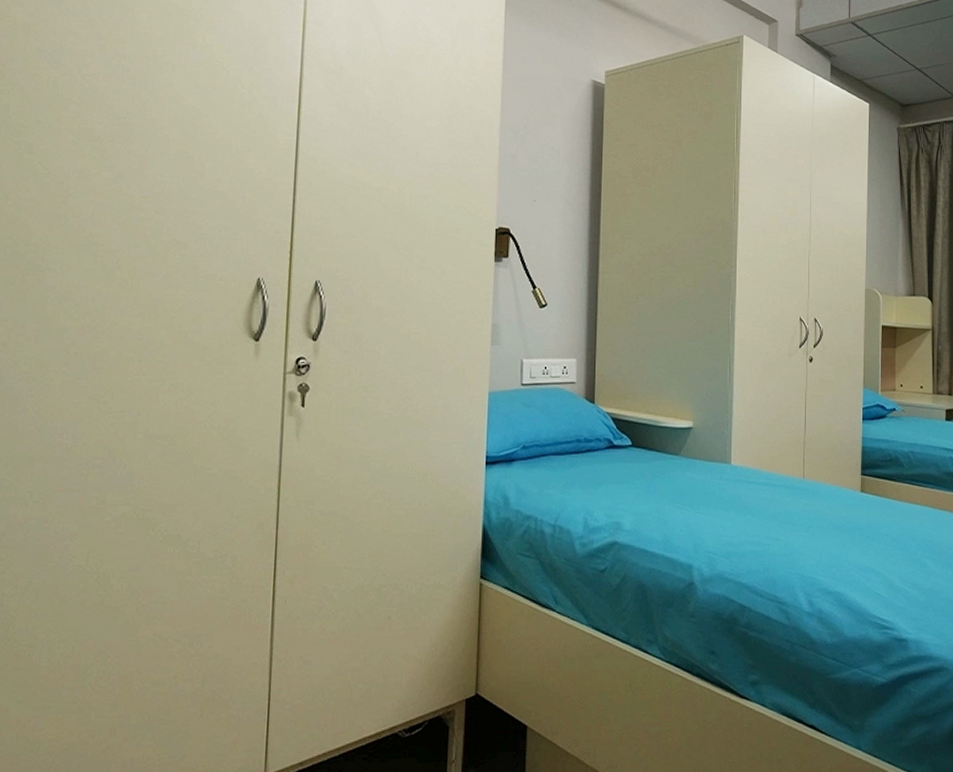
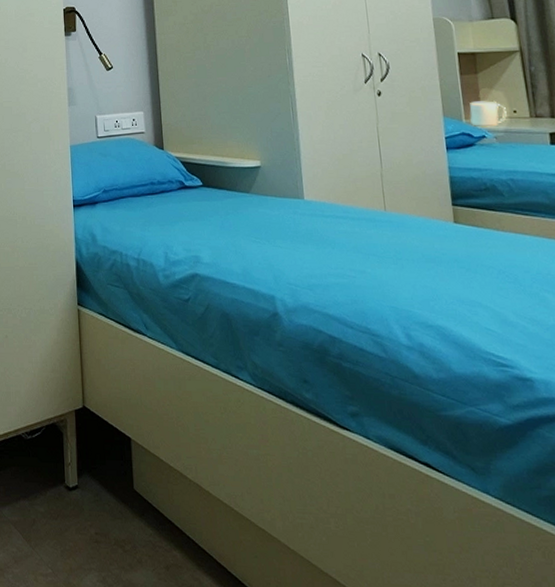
mug: none [885,374,915,401] -> present [469,101,507,127]

